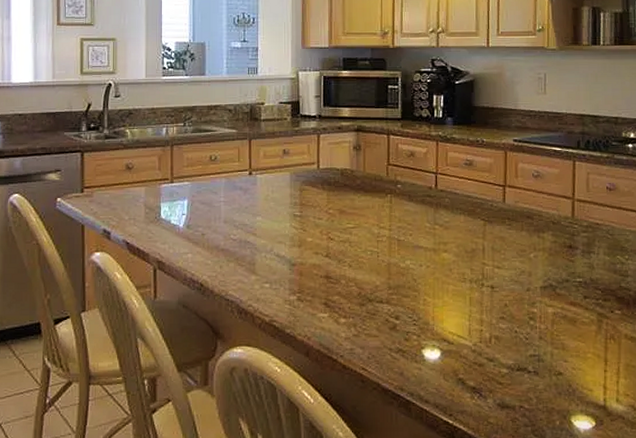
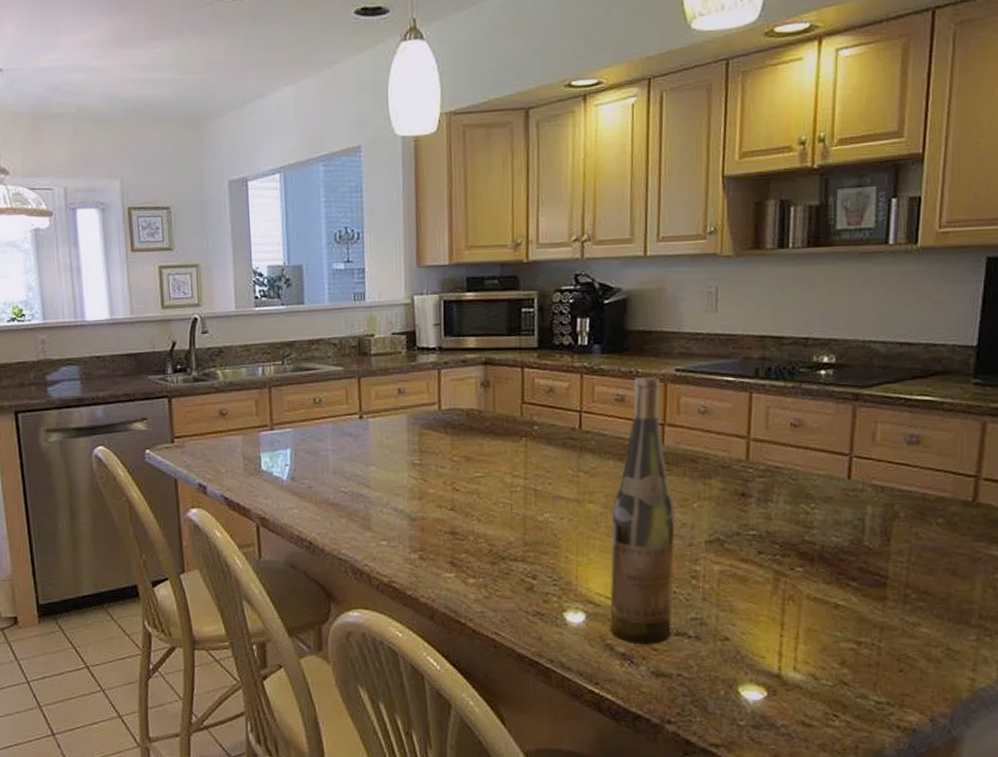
wine bottle: none [462,145,515,379] -> present [610,376,675,645]

